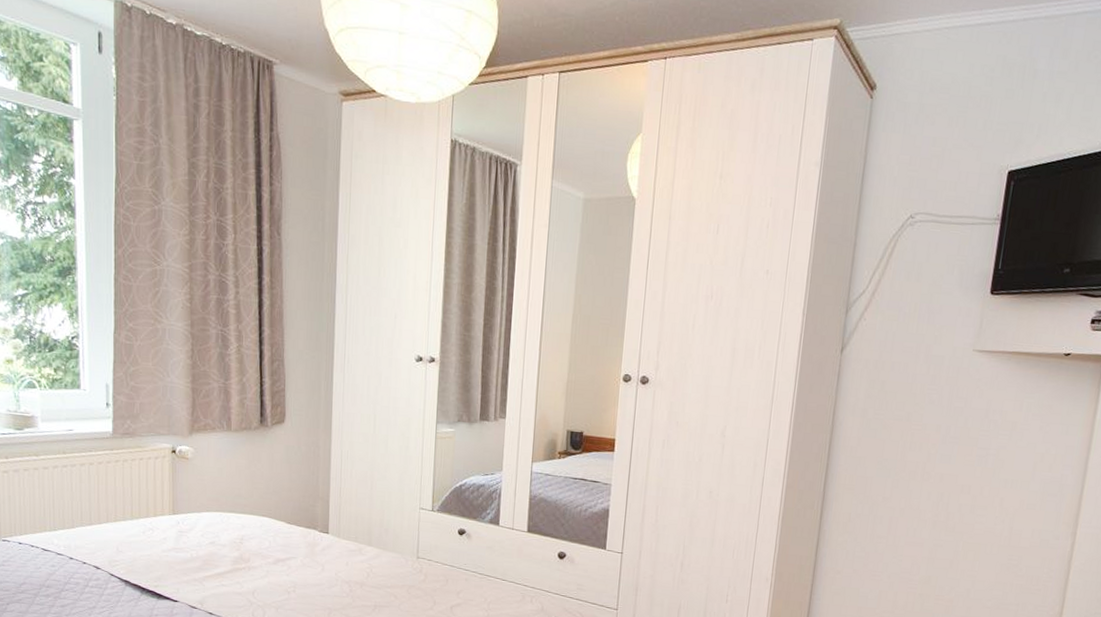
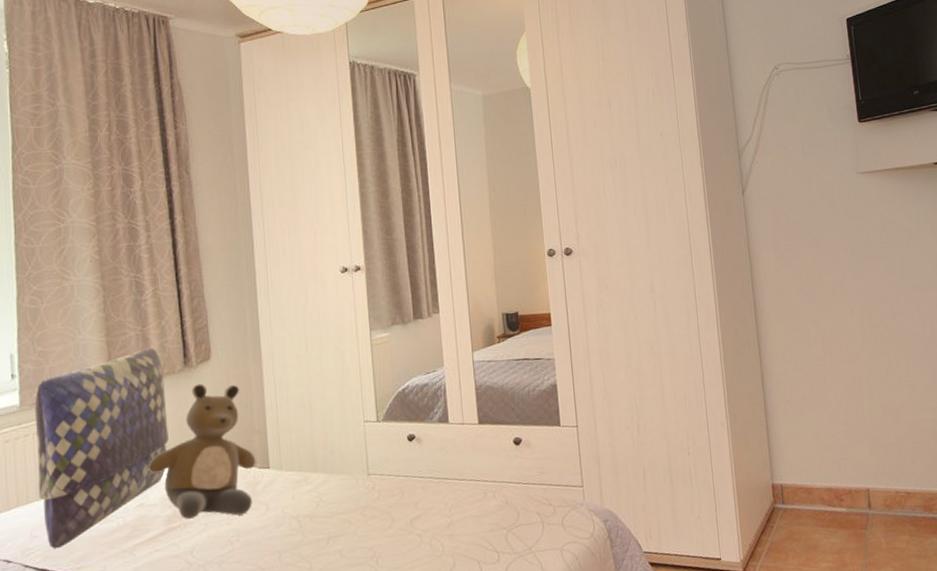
cushion: none [125,400,241,566] -> present [34,347,169,549]
bear: none [220,443,317,570] -> present [147,383,256,520]

